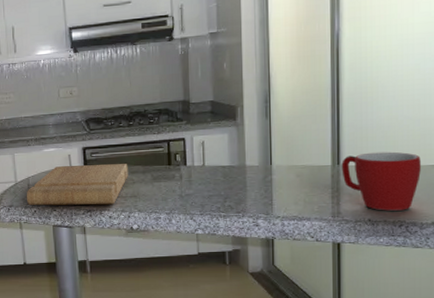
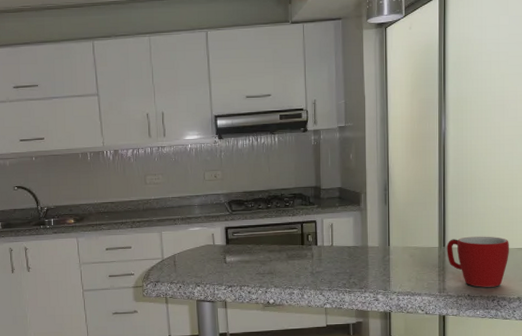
cutting board: present [26,164,128,206] -> none [172,243,266,282]

